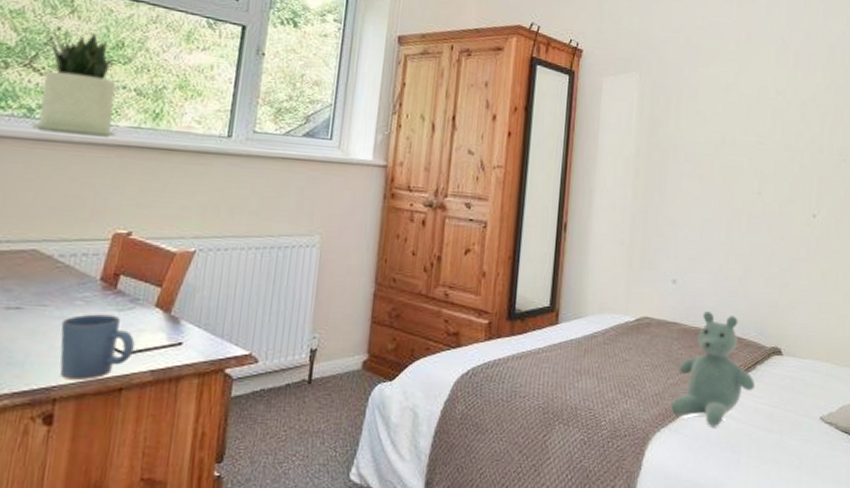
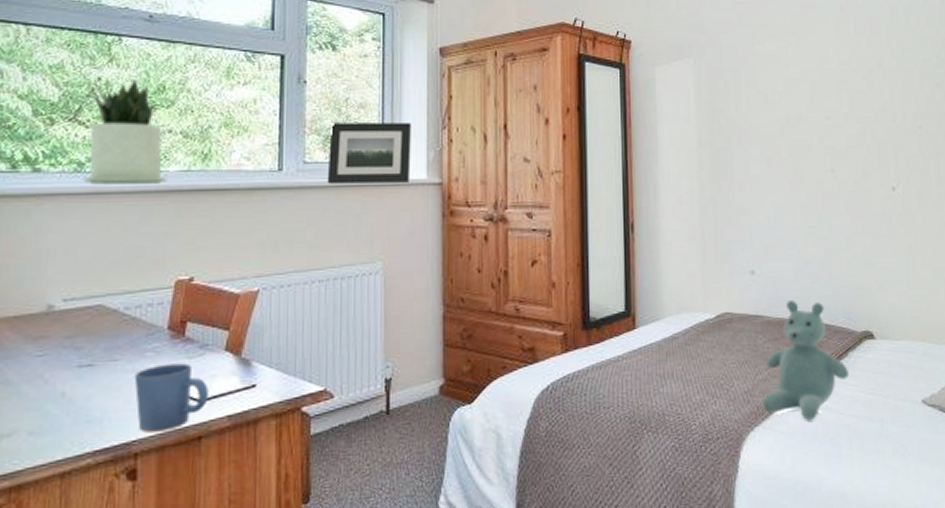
picture frame: none [274,97,364,162] -> present [327,123,412,184]

